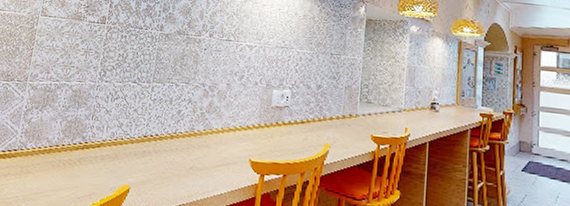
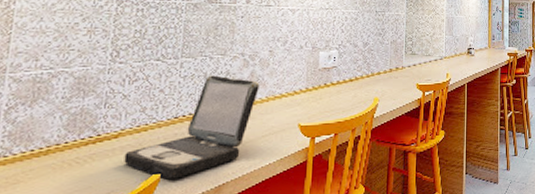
laptop: none [103,101,217,193] -> present [124,75,260,179]

